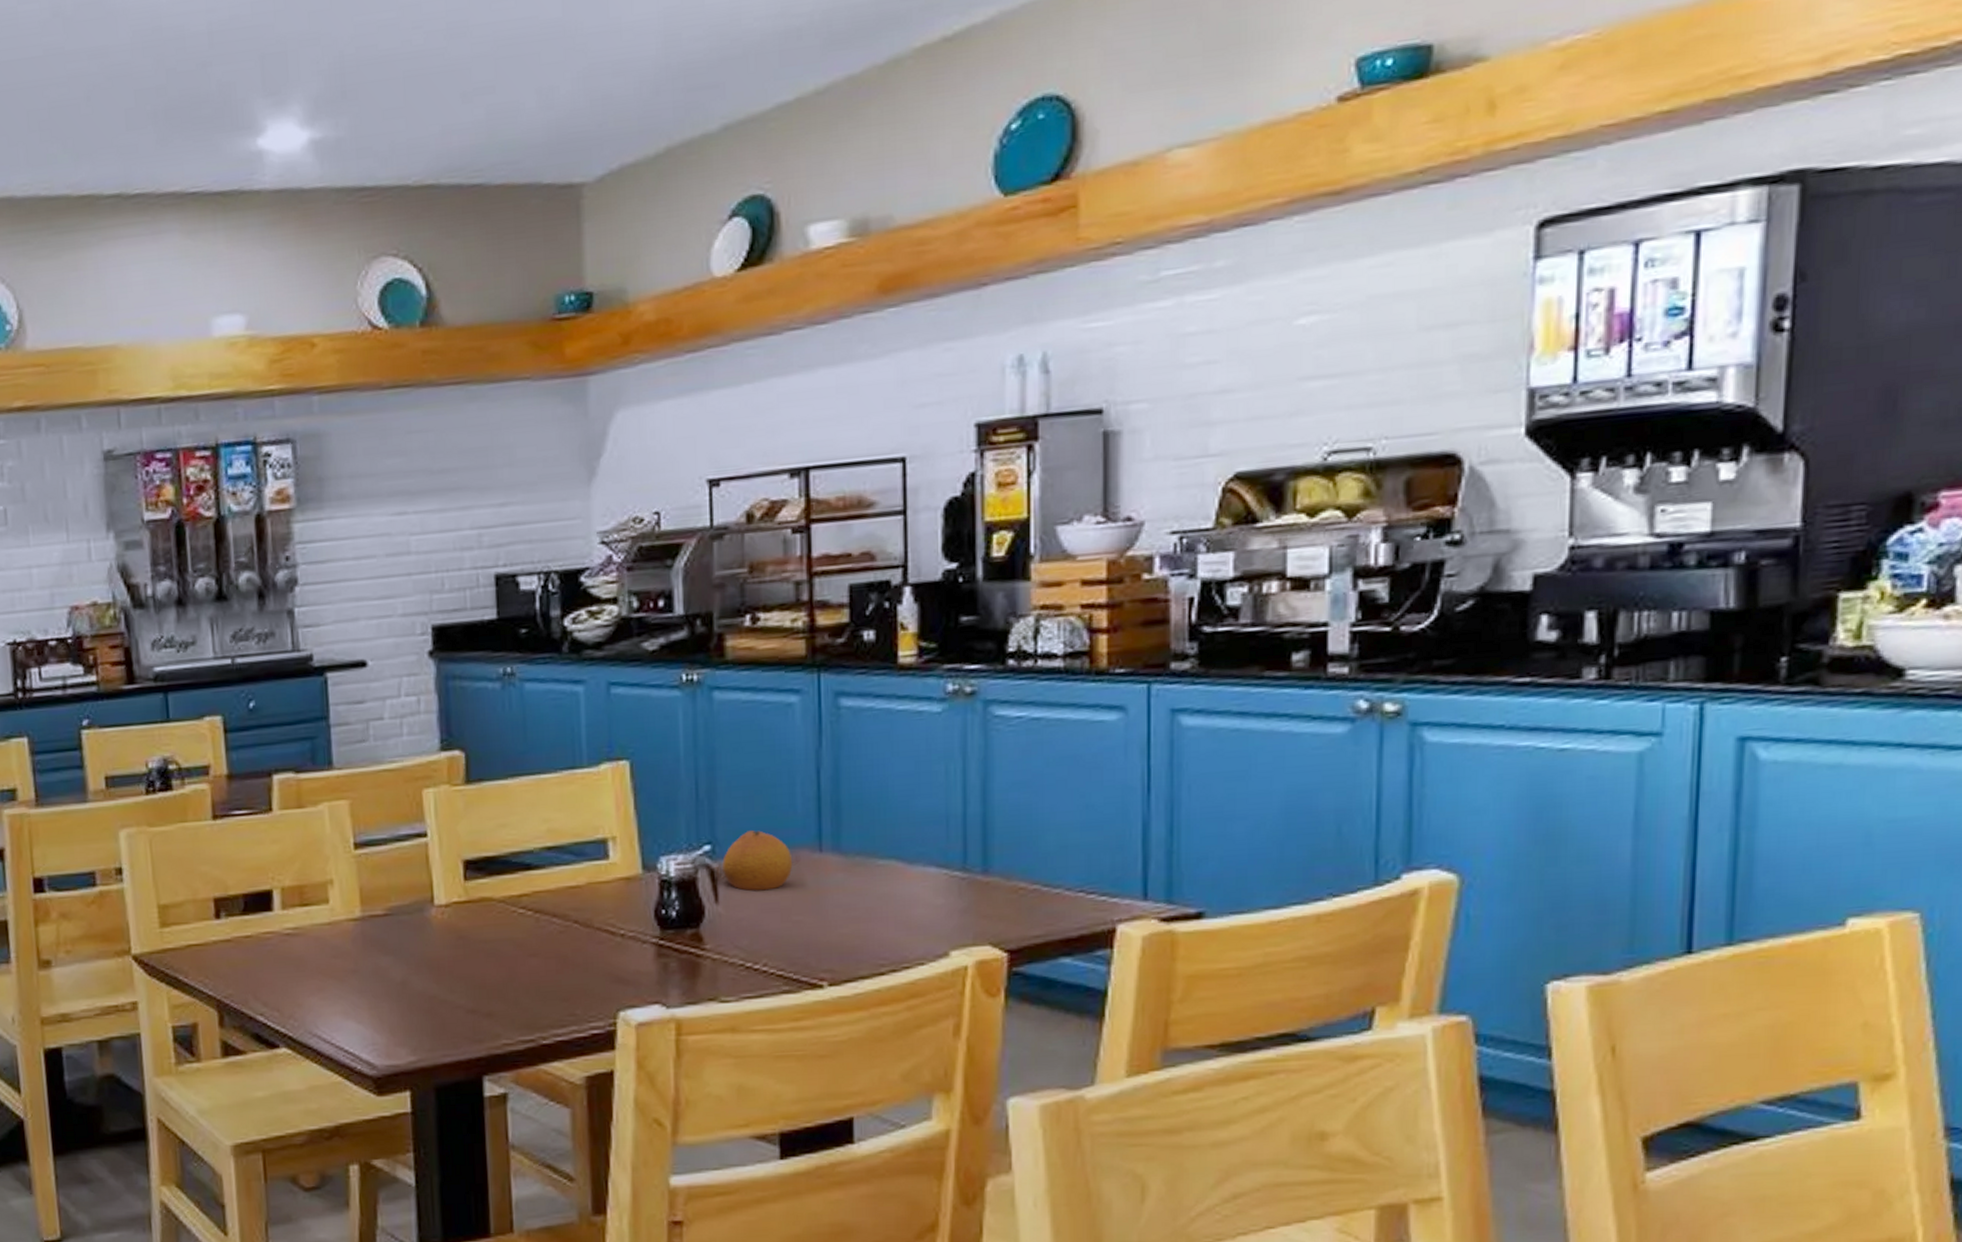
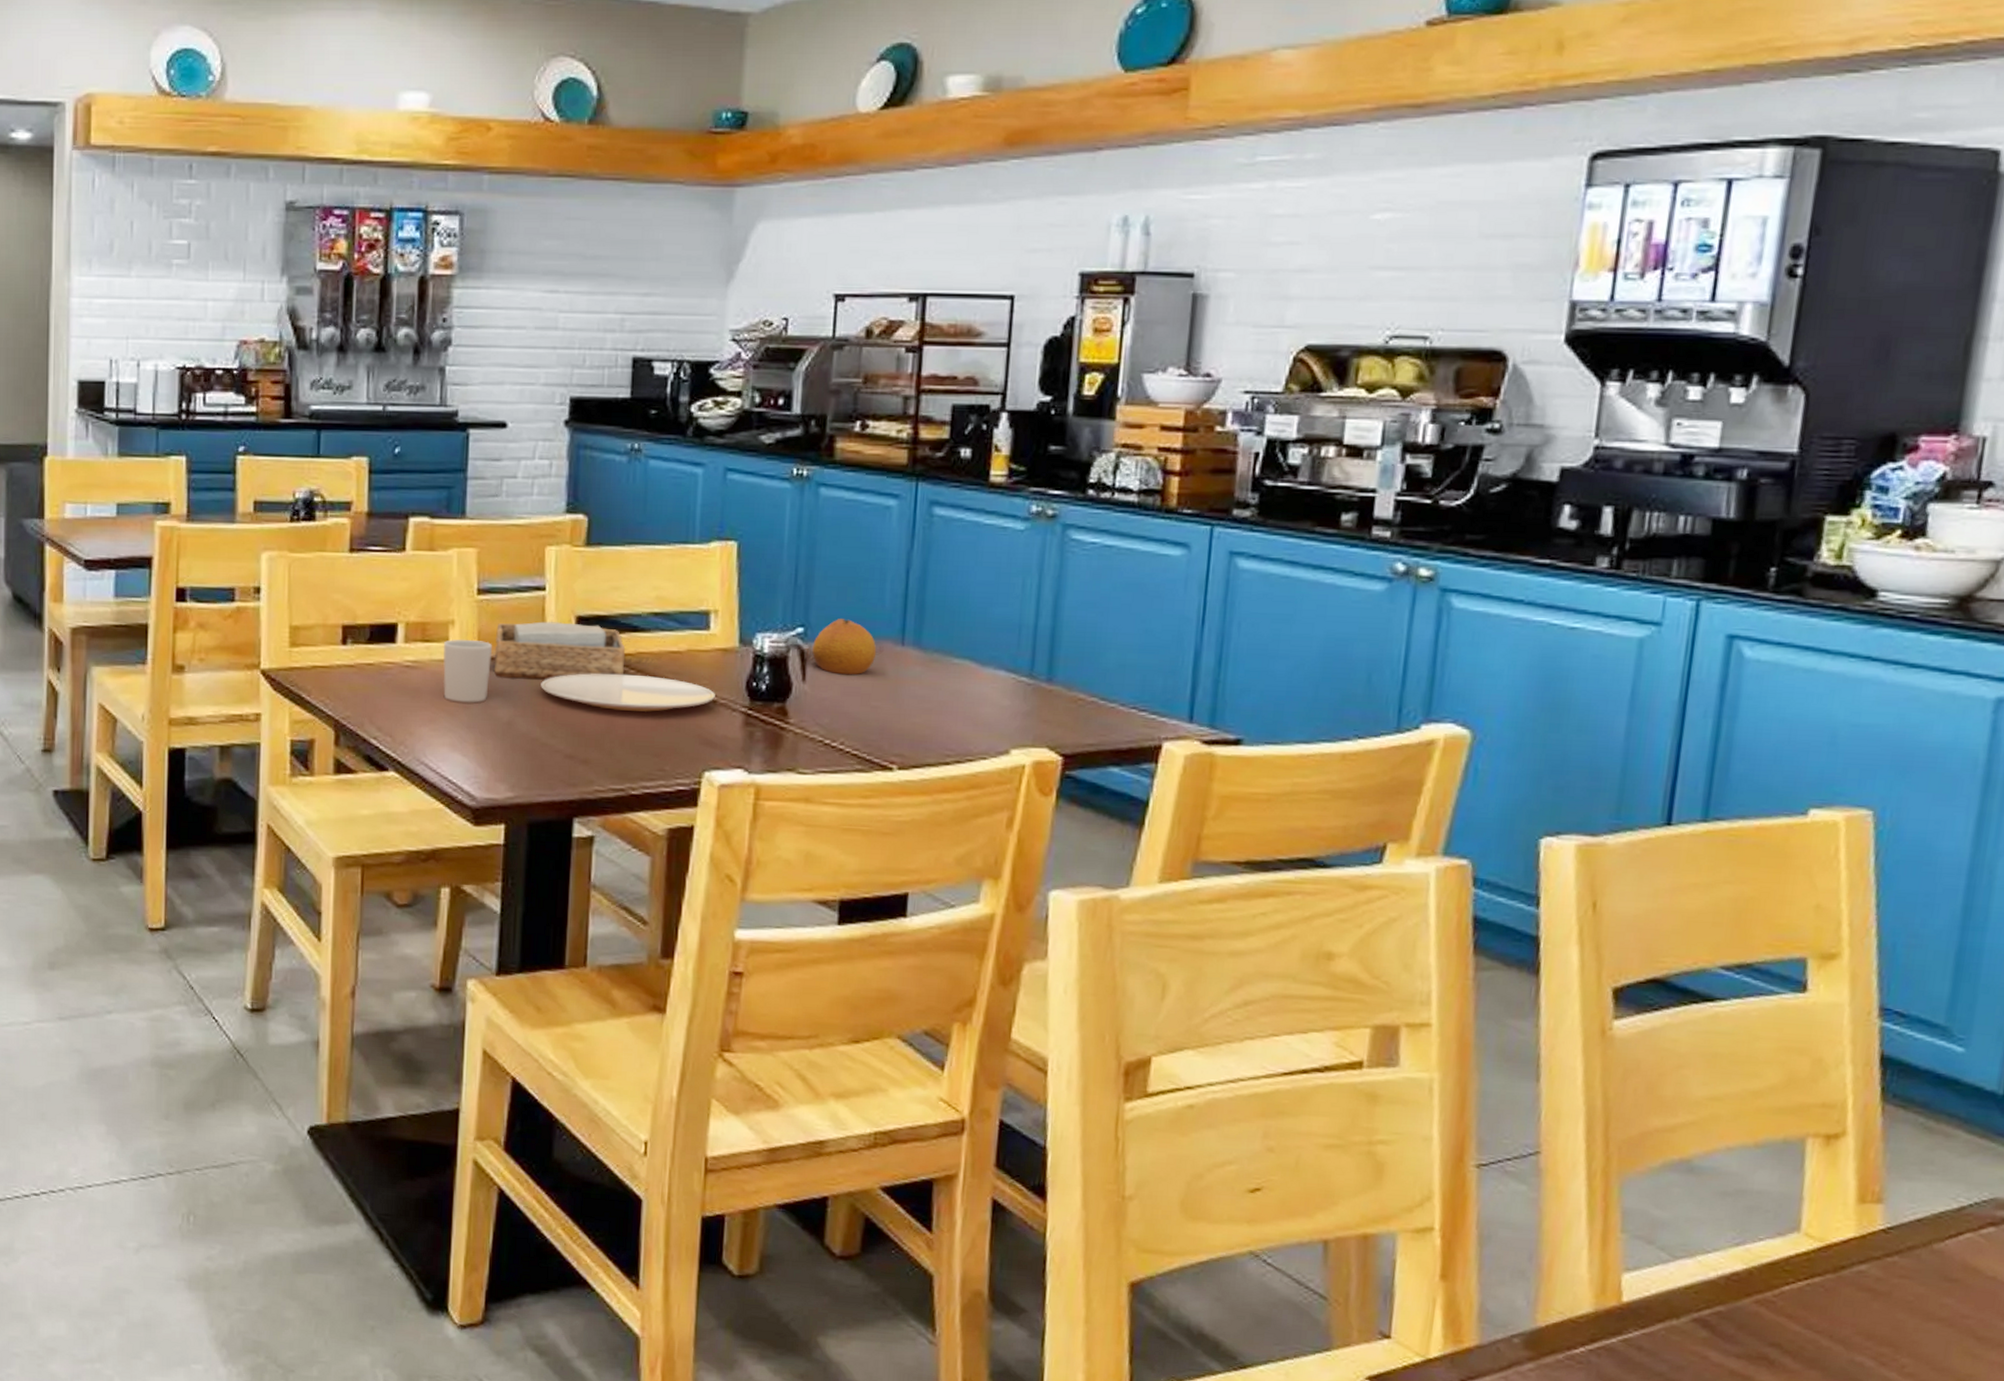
mug: none [323,898,377,968] -> present [443,639,492,705]
napkin holder: none [379,867,522,937] -> present [493,621,626,681]
plate: none [433,915,622,957] -> present [541,673,715,712]

